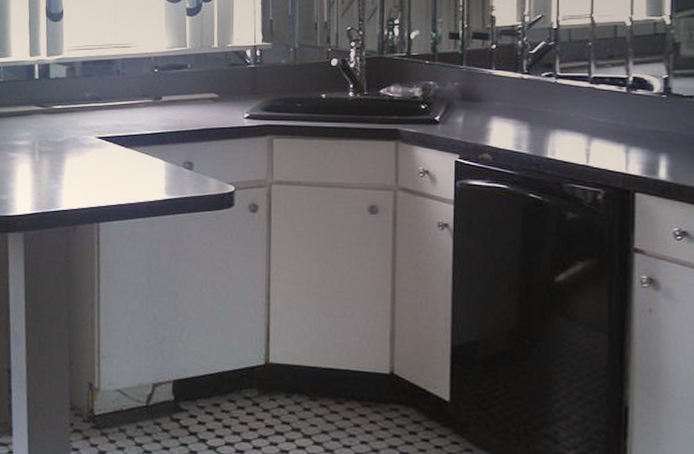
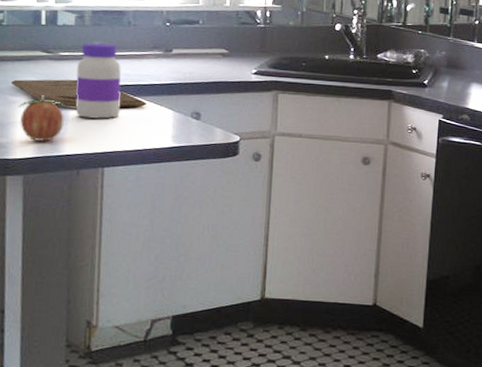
cutting board: none [9,132,139,162] -> present [11,79,147,108]
fruit: none [16,149,60,197] -> present [18,94,64,141]
jar: none [69,95,113,172] -> present [75,43,121,119]

